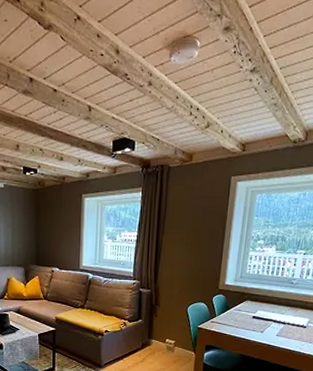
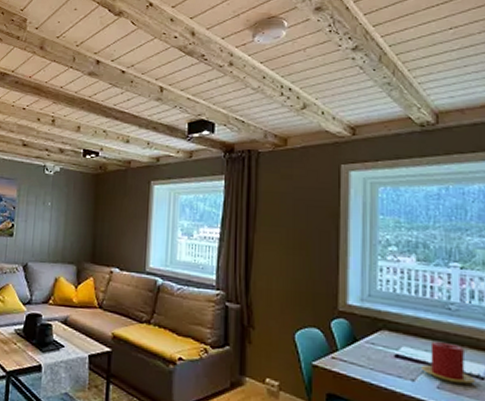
candle: none [269,305,300,331] -> present [422,341,475,384]

